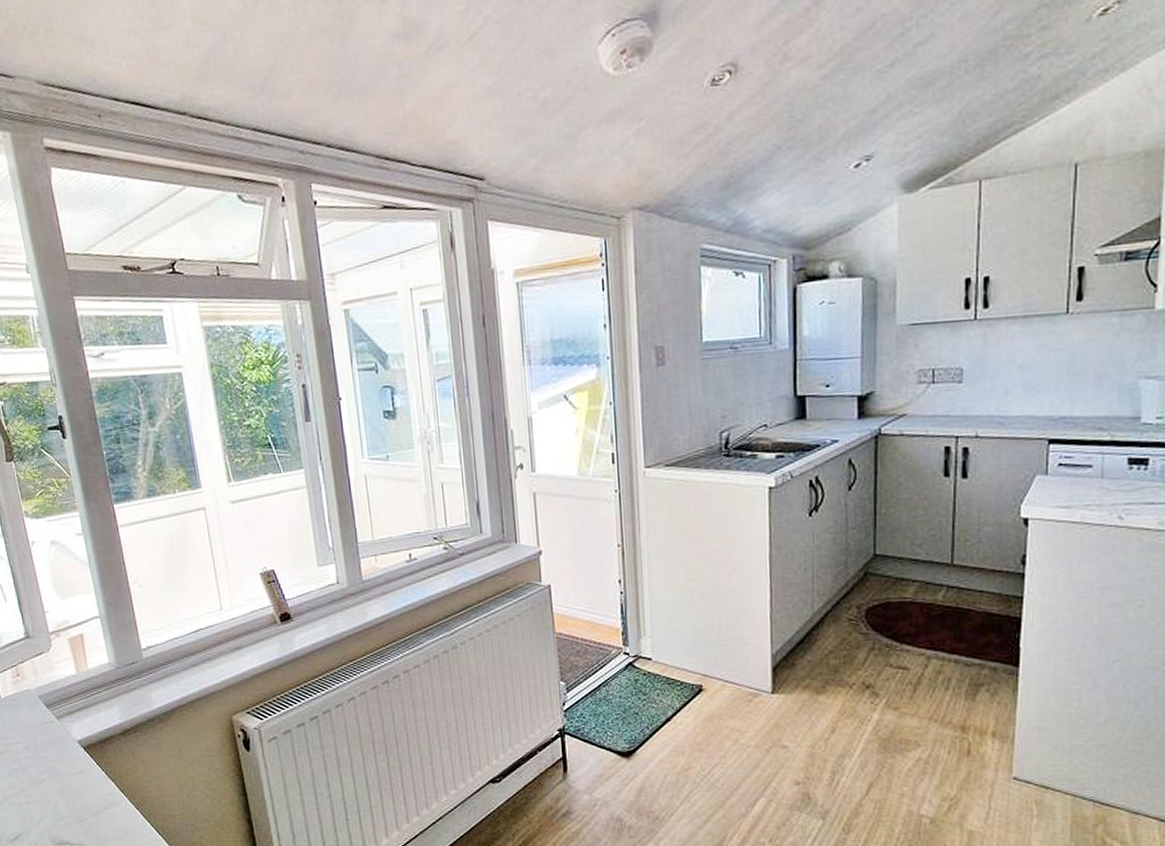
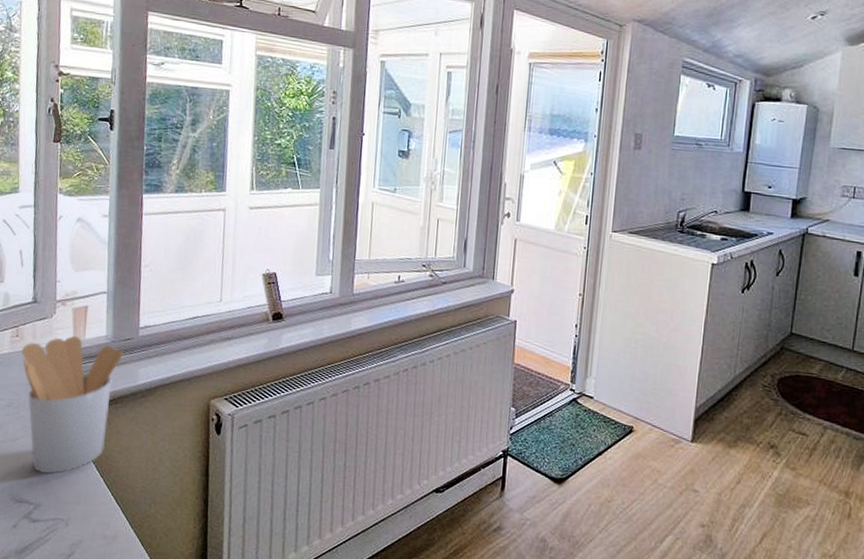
utensil holder: none [25,668,134,812] -> present [21,336,123,474]

